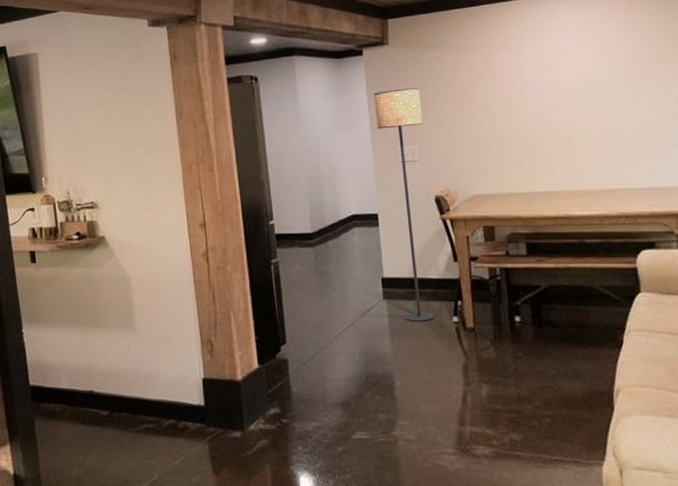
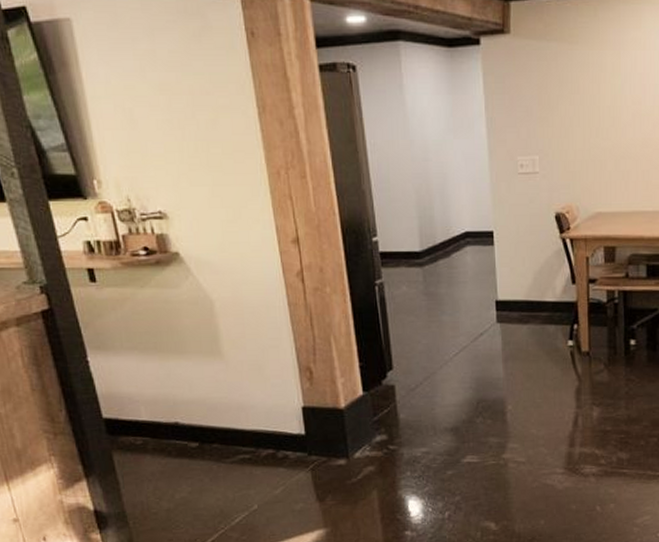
floor lamp: present [374,88,435,322] -> none [492,88,550,346]

